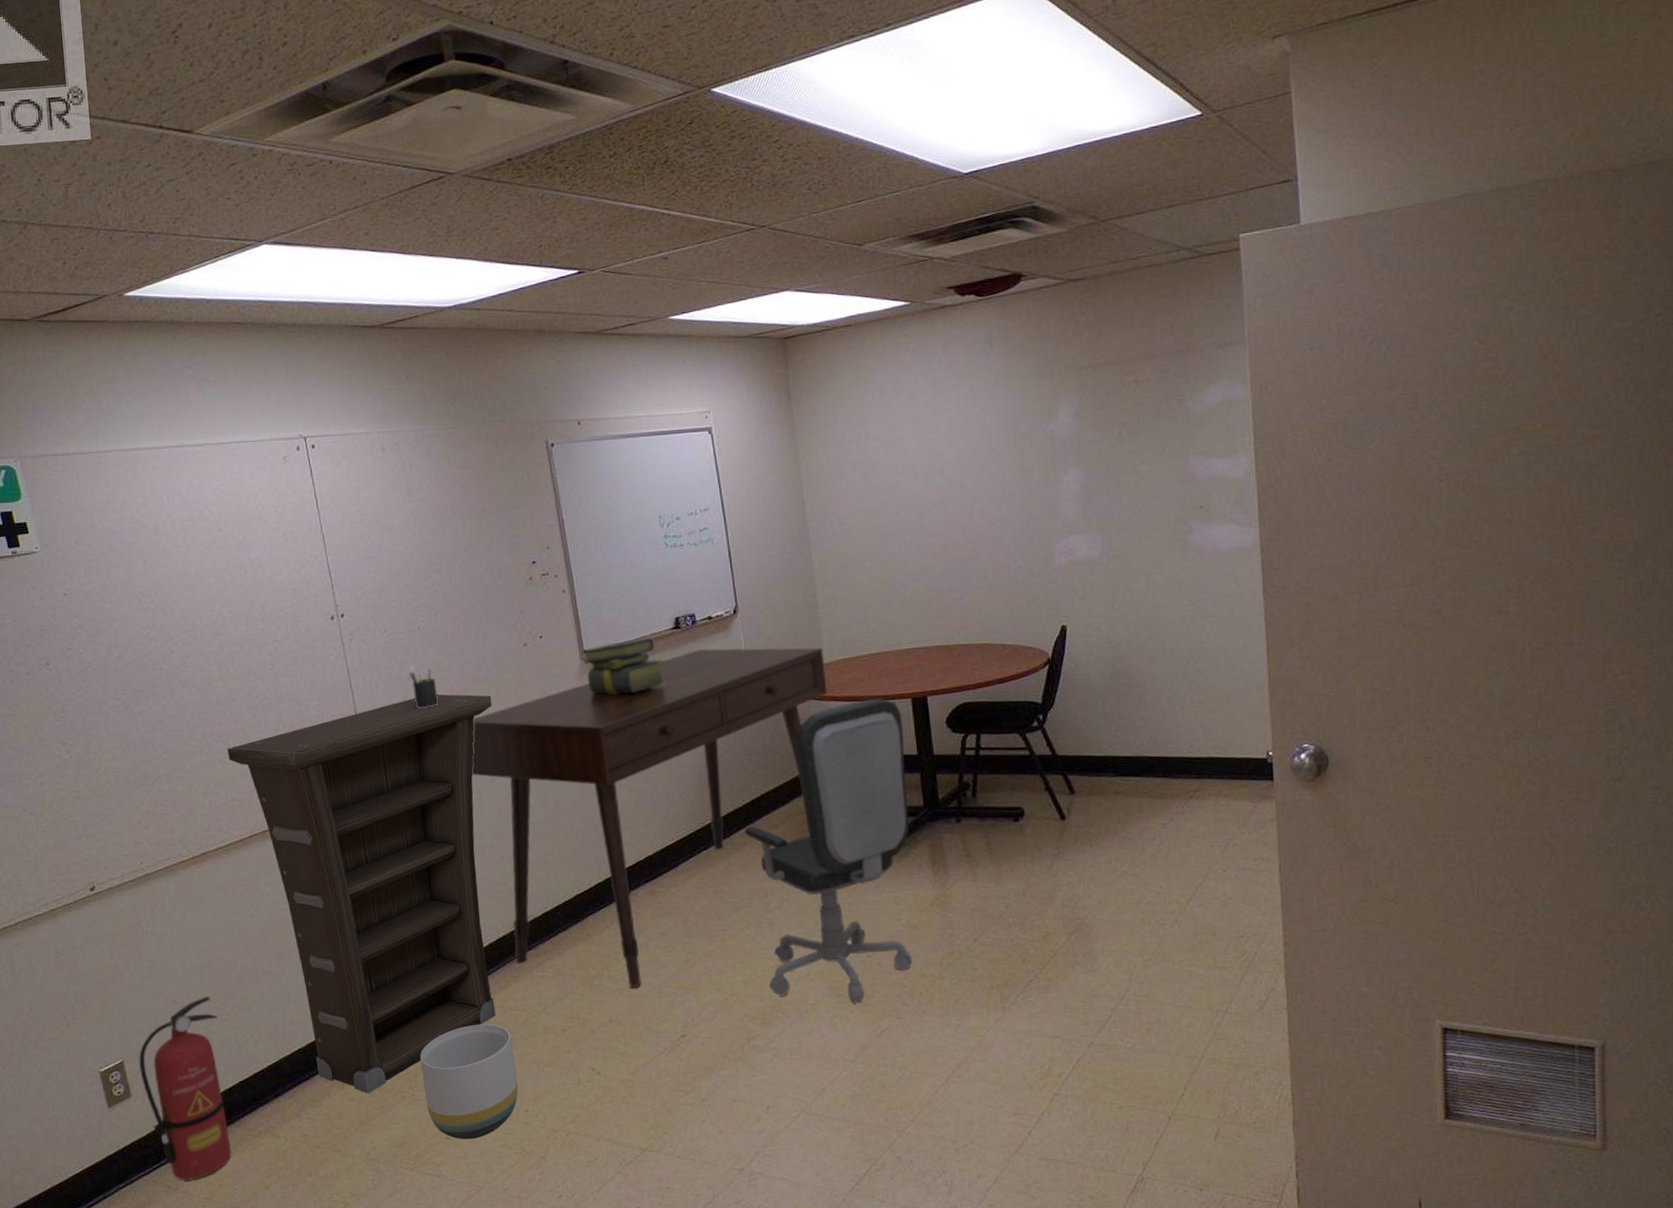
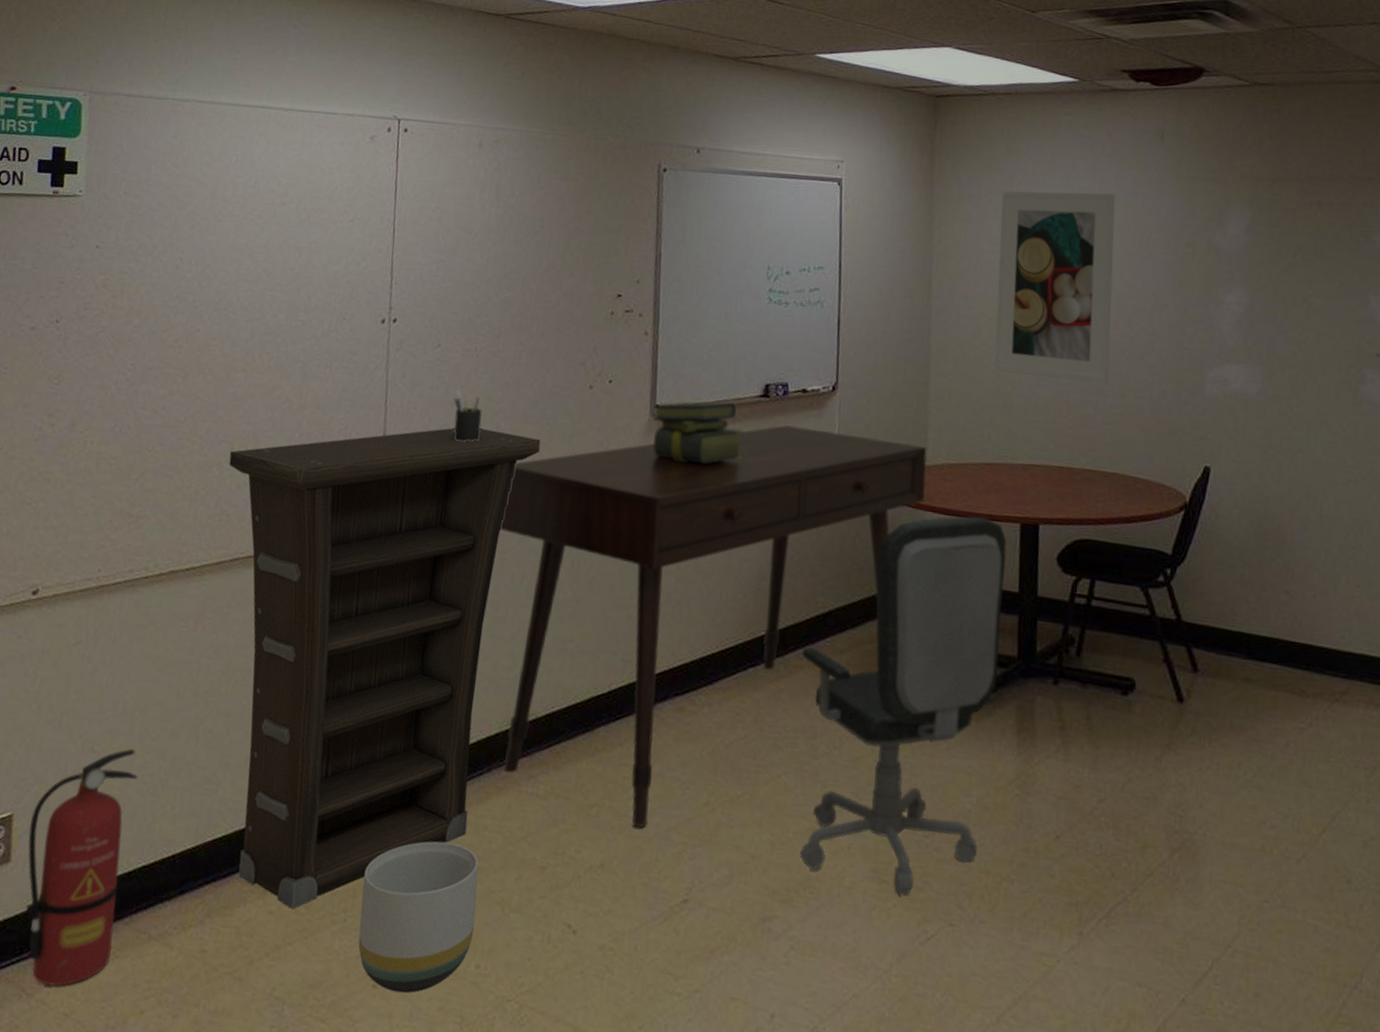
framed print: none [855,402,970,574] -> present [994,191,1116,383]

